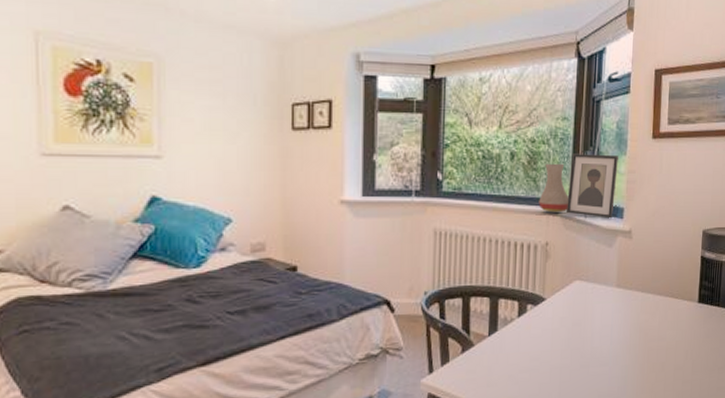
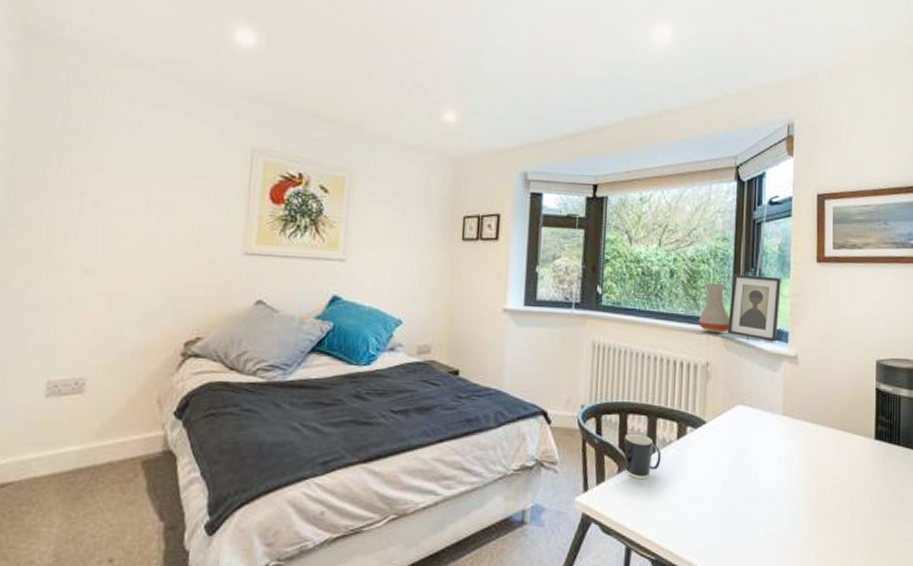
mug: none [467,314,503,358] -> present [624,433,662,480]

